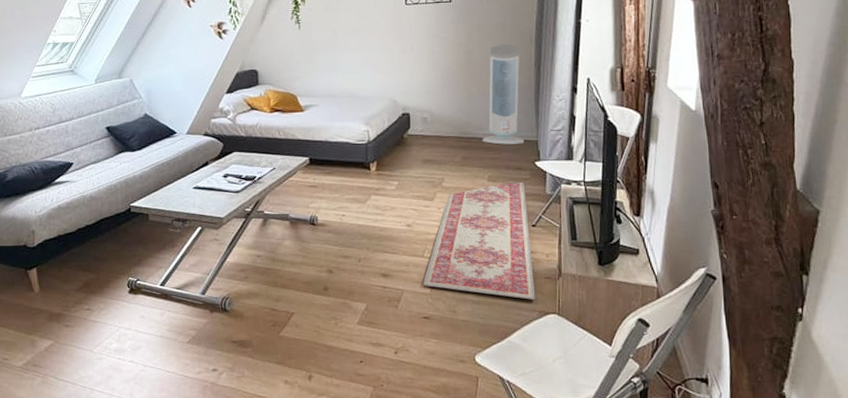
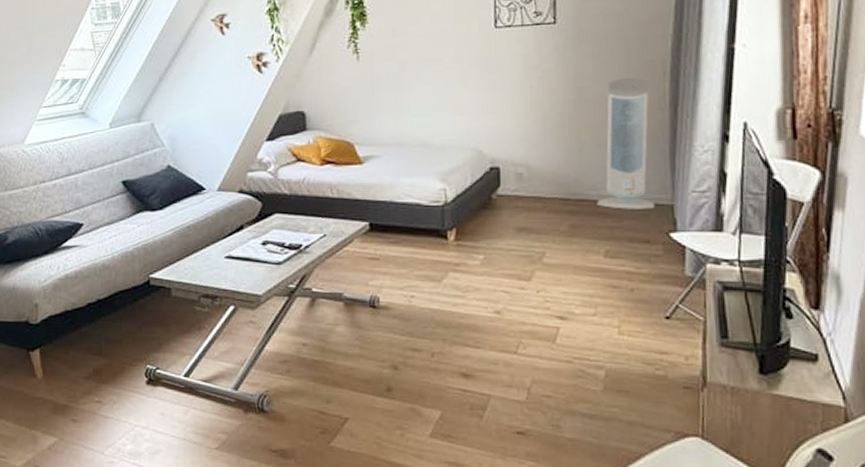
rug: present [423,181,536,300] -> none [517,257,670,416]

